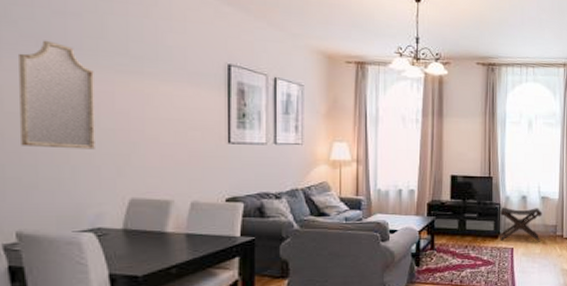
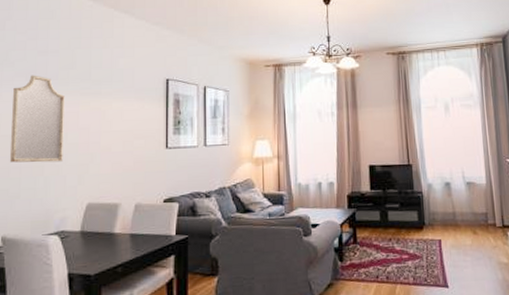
footstool: present [500,207,542,242] -> none [423,195,471,232]

